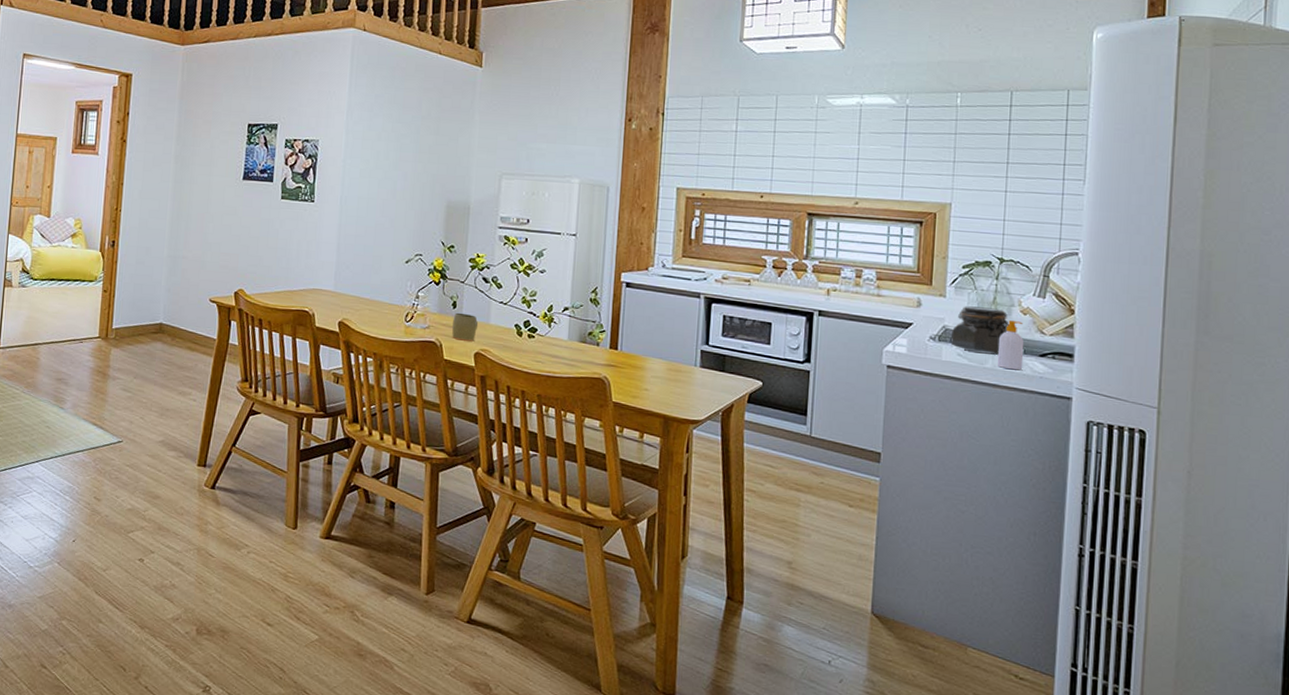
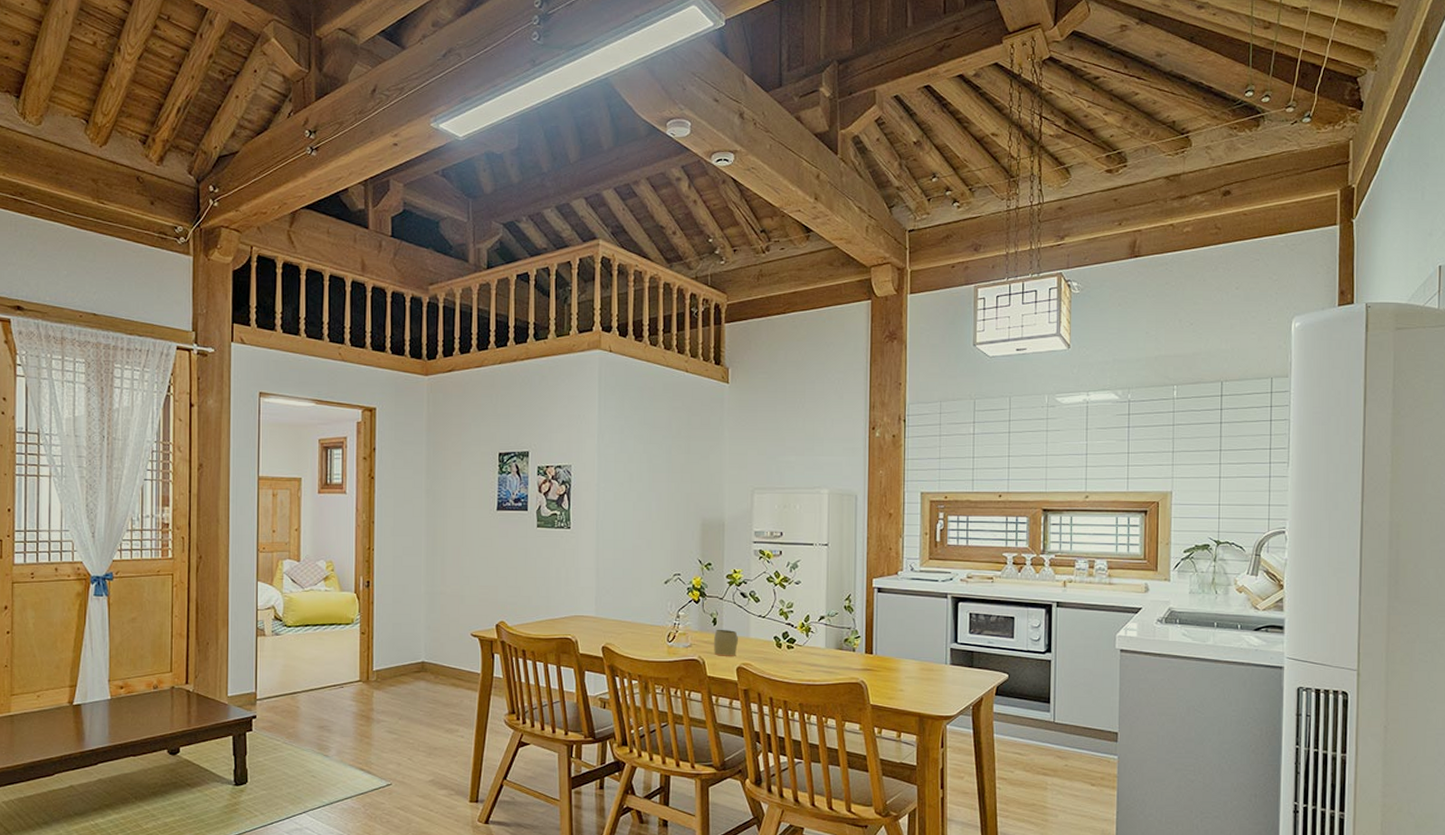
jar: present [950,306,1009,355] -> none [1176,588,1227,632]
soap bottle: present [997,321,1024,371] -> none [1217,599,1241,645]

